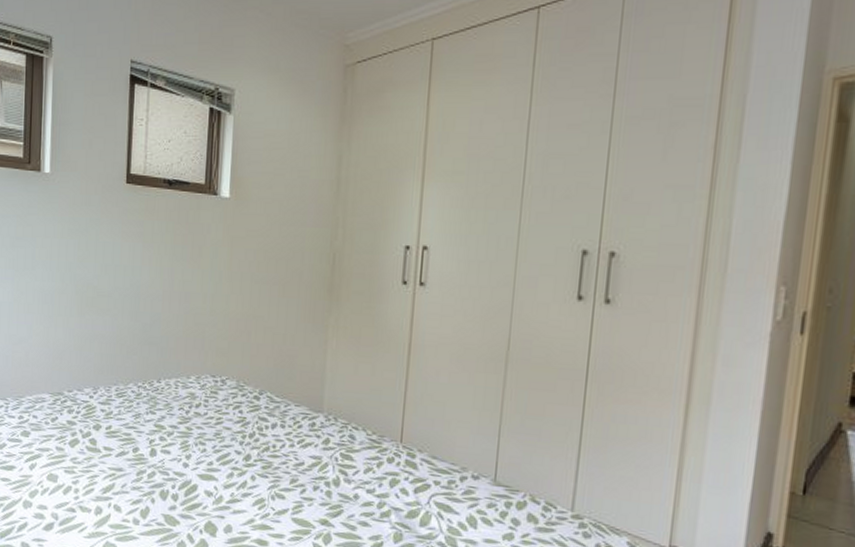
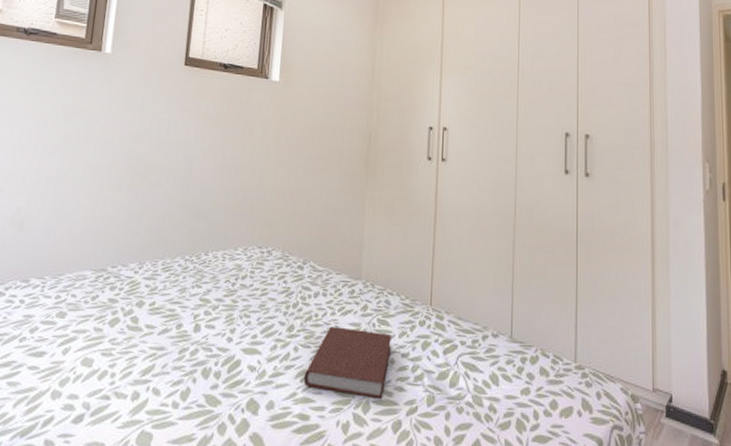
book: none [261,458,356,532] -> present [303,326,392,398]

